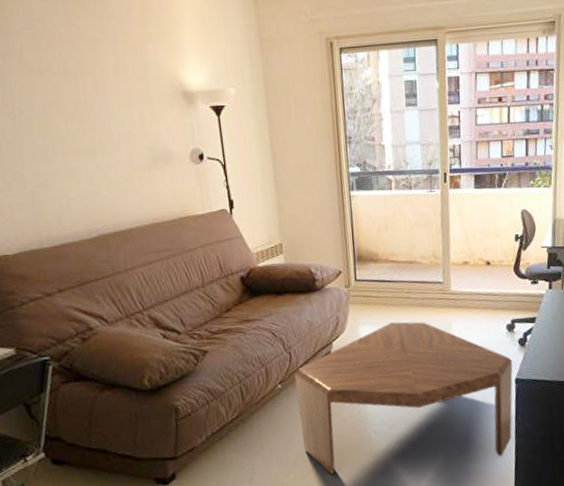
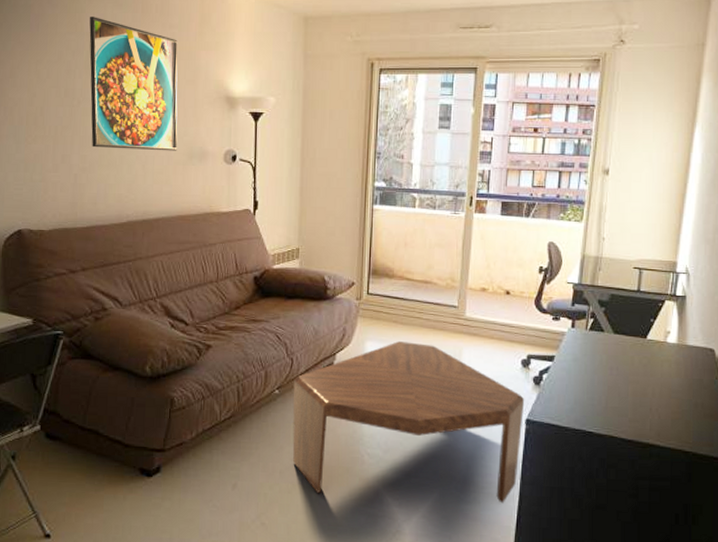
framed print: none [15,12,139,160] -> present [89,17,178,151]

